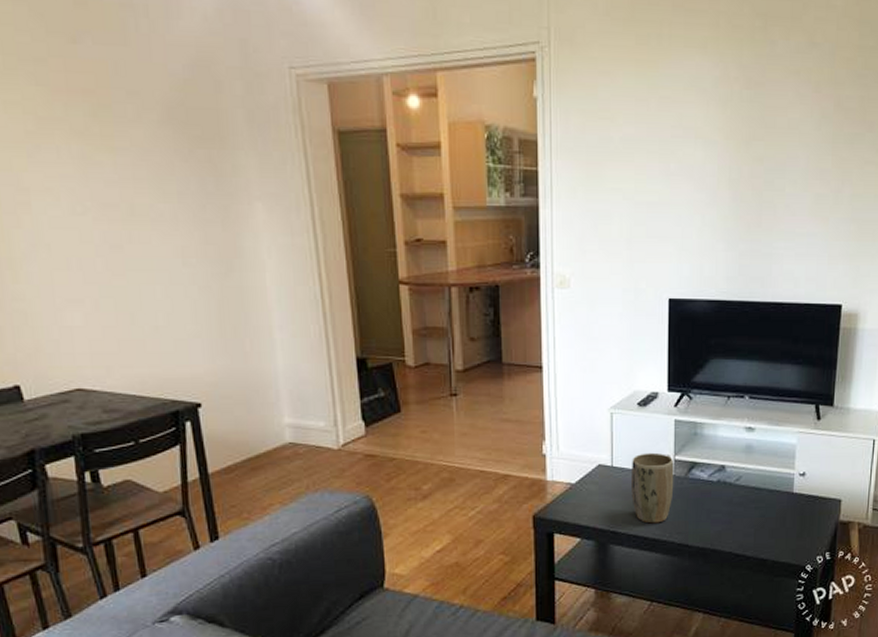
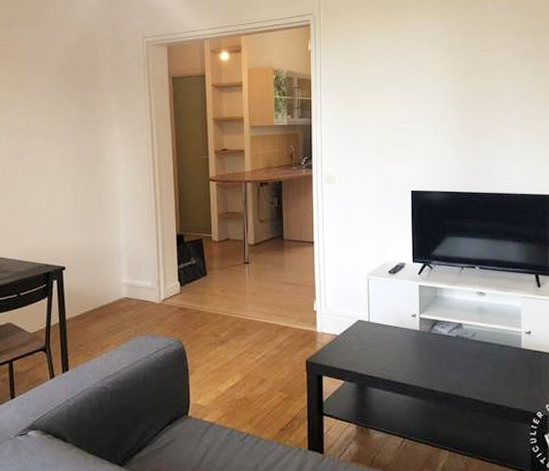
plant pot: present [632,452,674,524] -> none [385,311,420,371]

